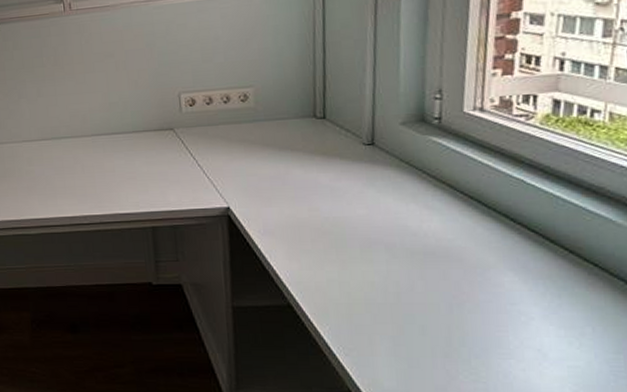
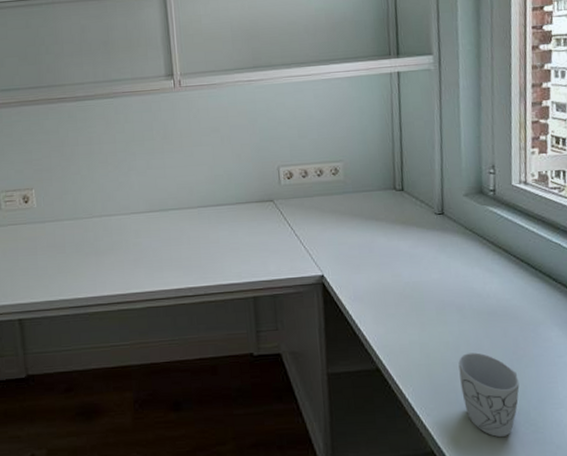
mug: none [385,294,459,384] -> present [458,352,520,438]

